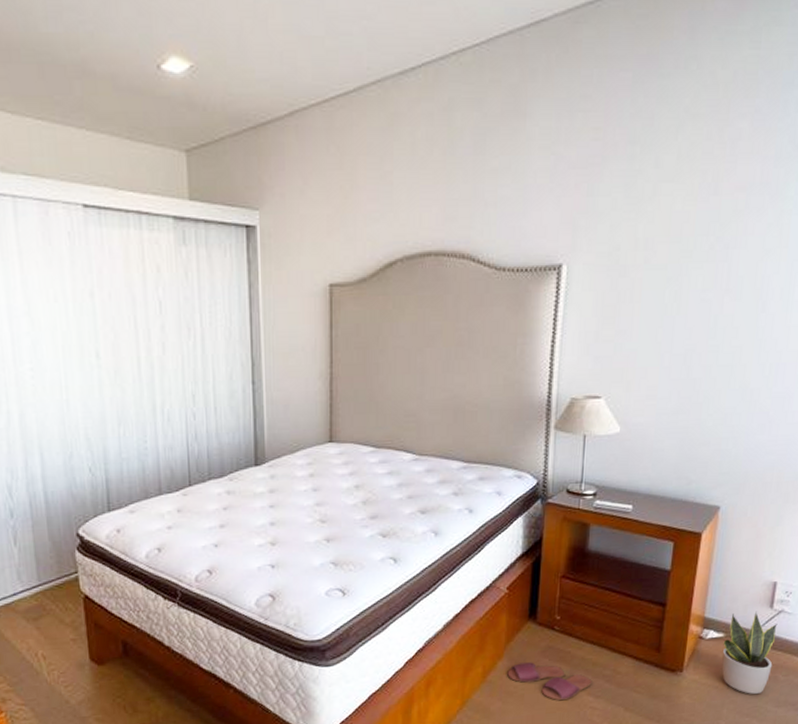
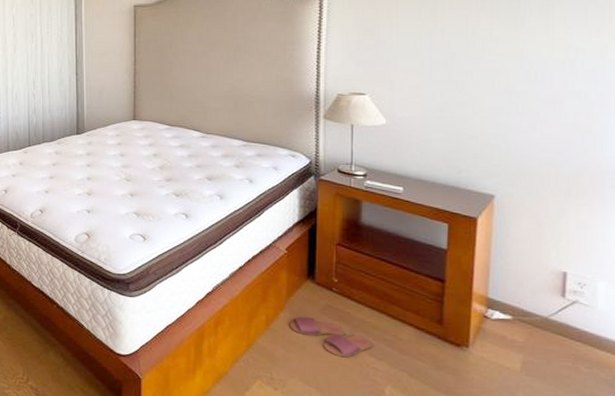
potted plant: present [721,611,778,694] -> none [511,298,573,382]

